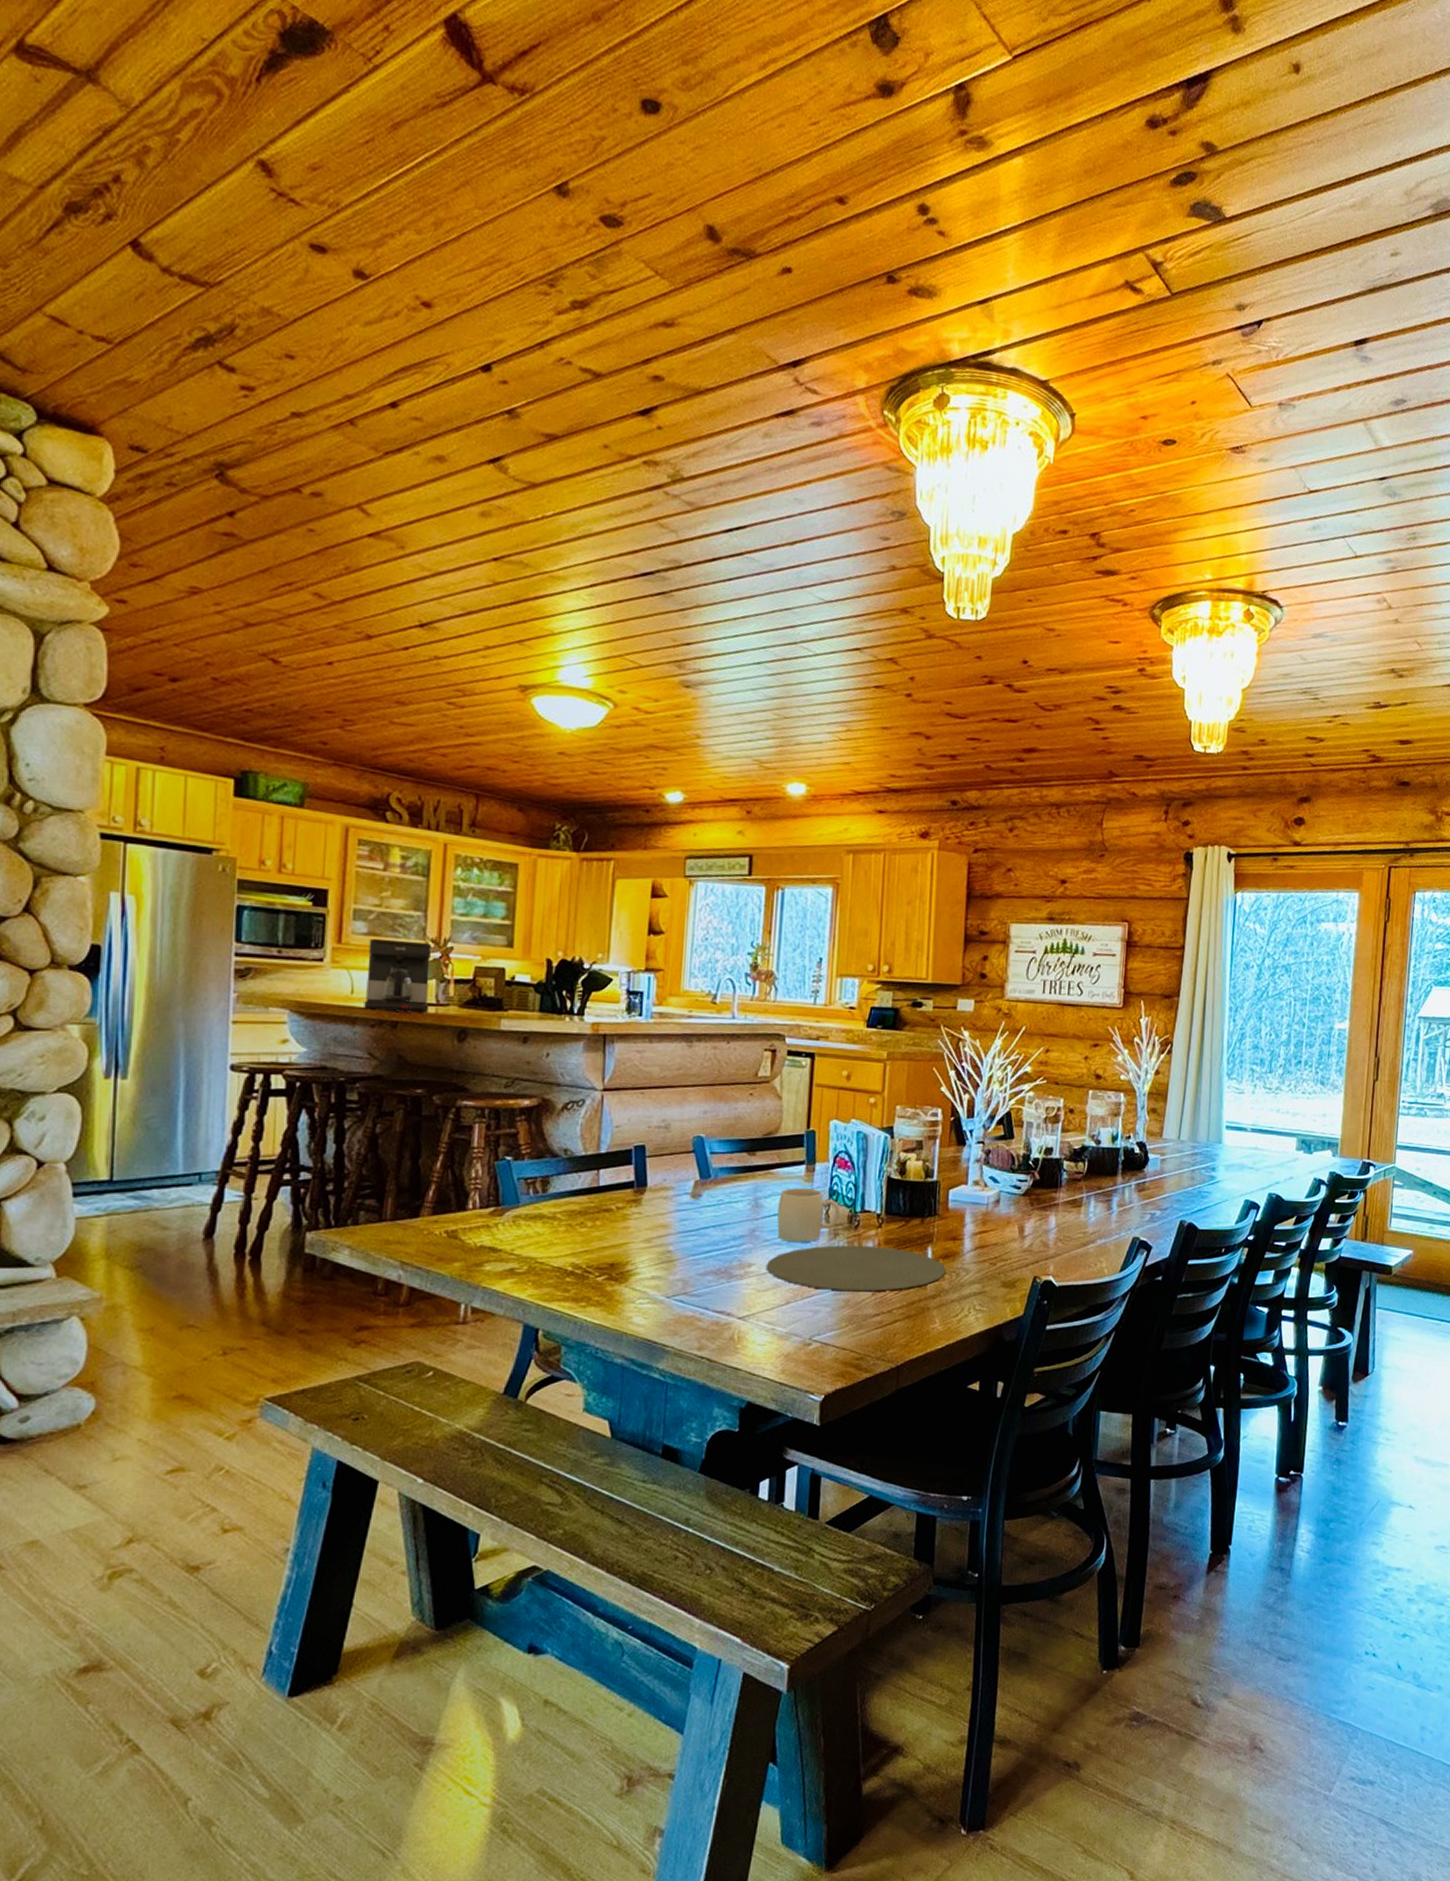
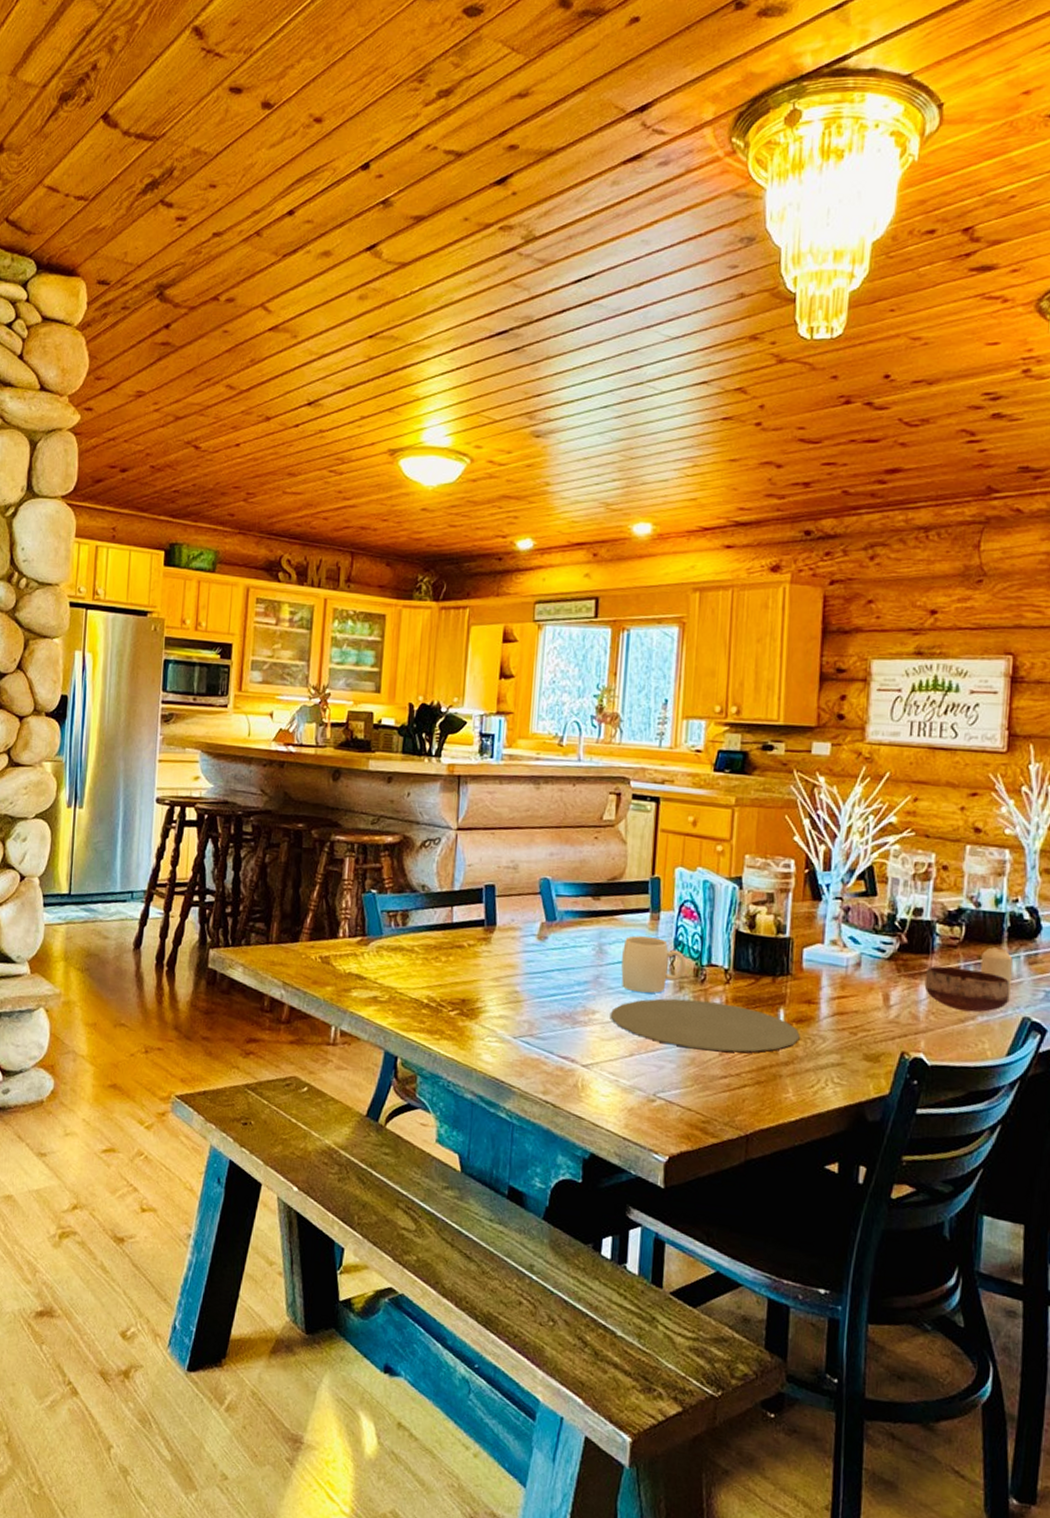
coffee maker: present [364,938,432,1013] -> none [258,686,313,754]
bowl: none [1053,1198,1124,1237] -> present [924,965,1011,1013]
candle: none [1099,1179,1126,1224] -> present [980,947,1013,1001]

